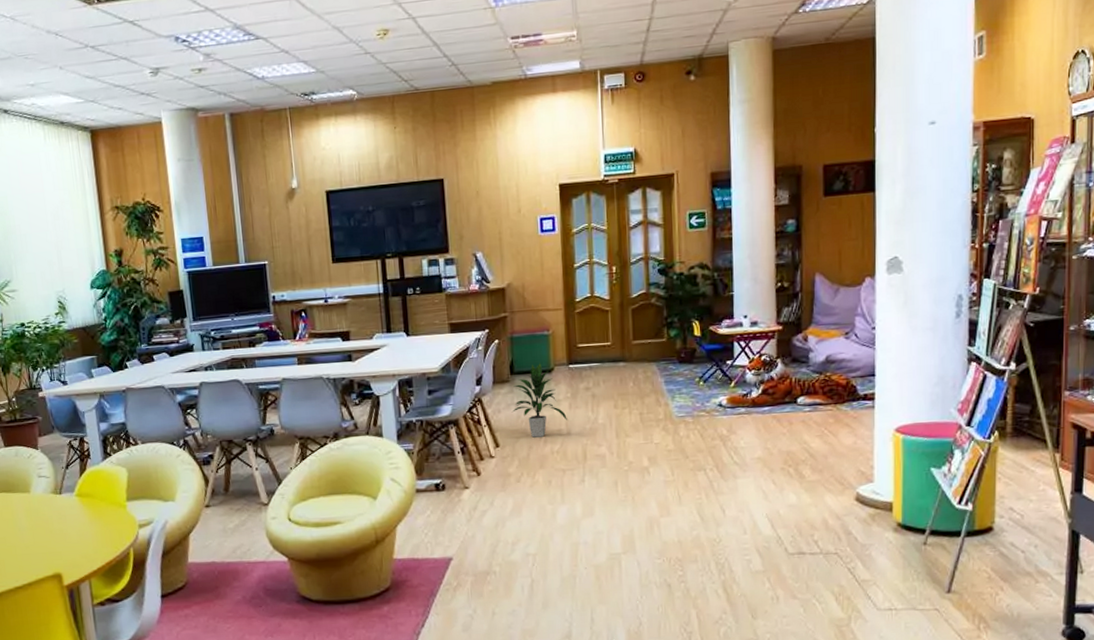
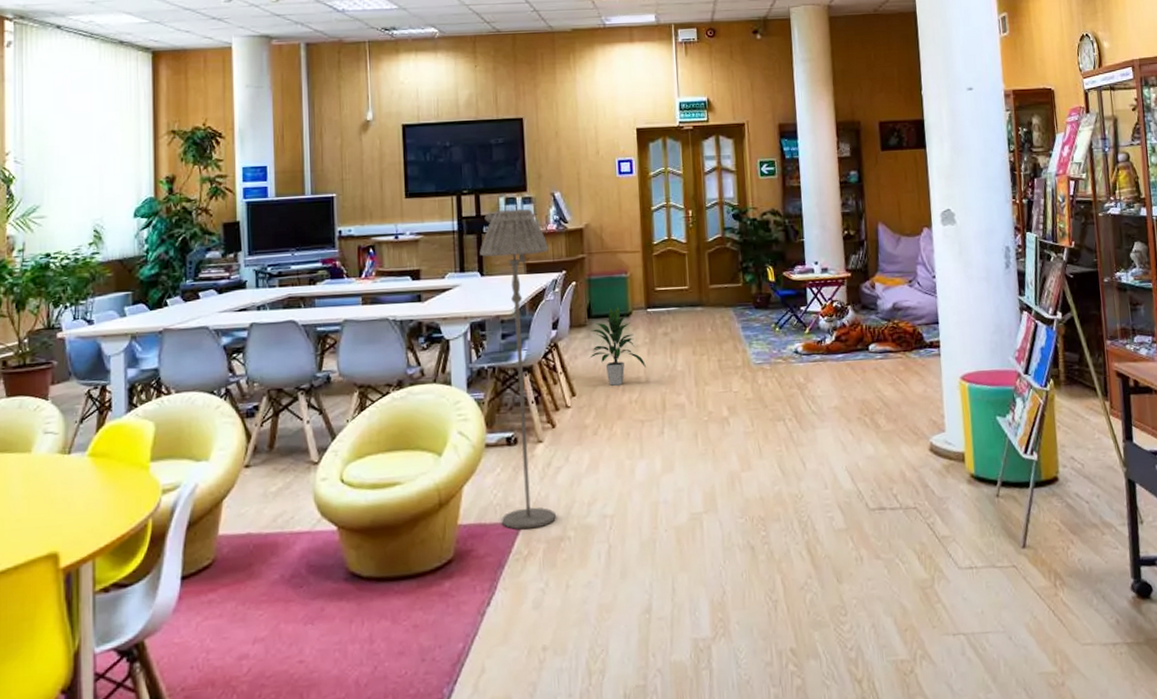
floor lamp: none [405,270,482,564] -> present [480,209,556,530]

